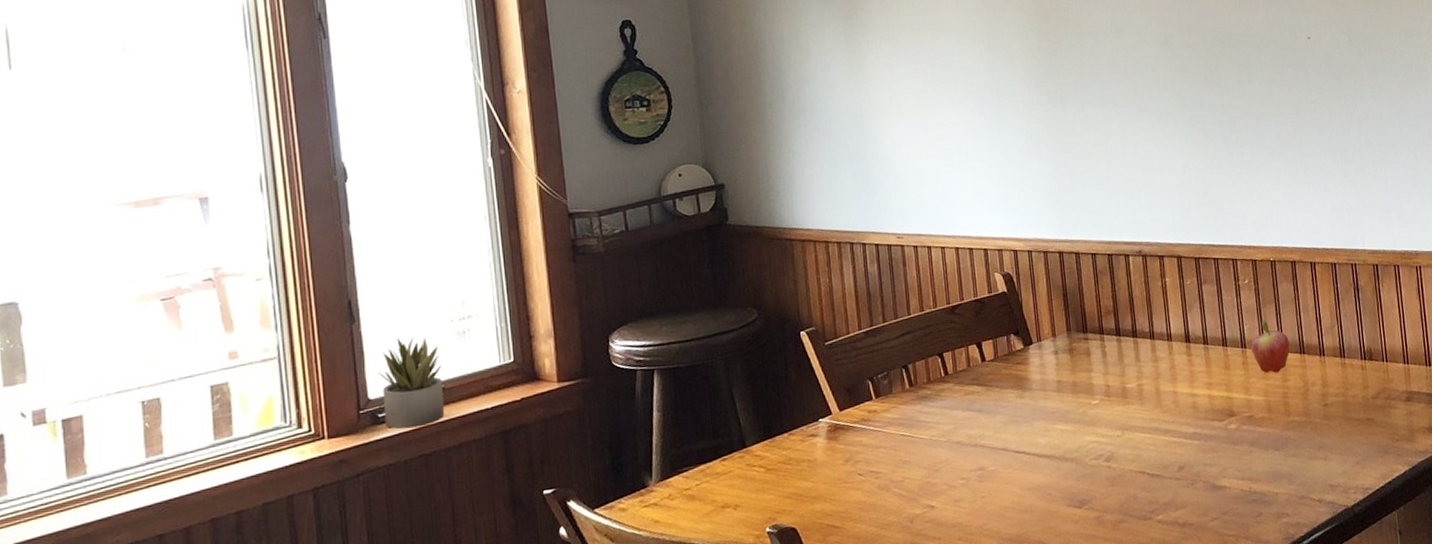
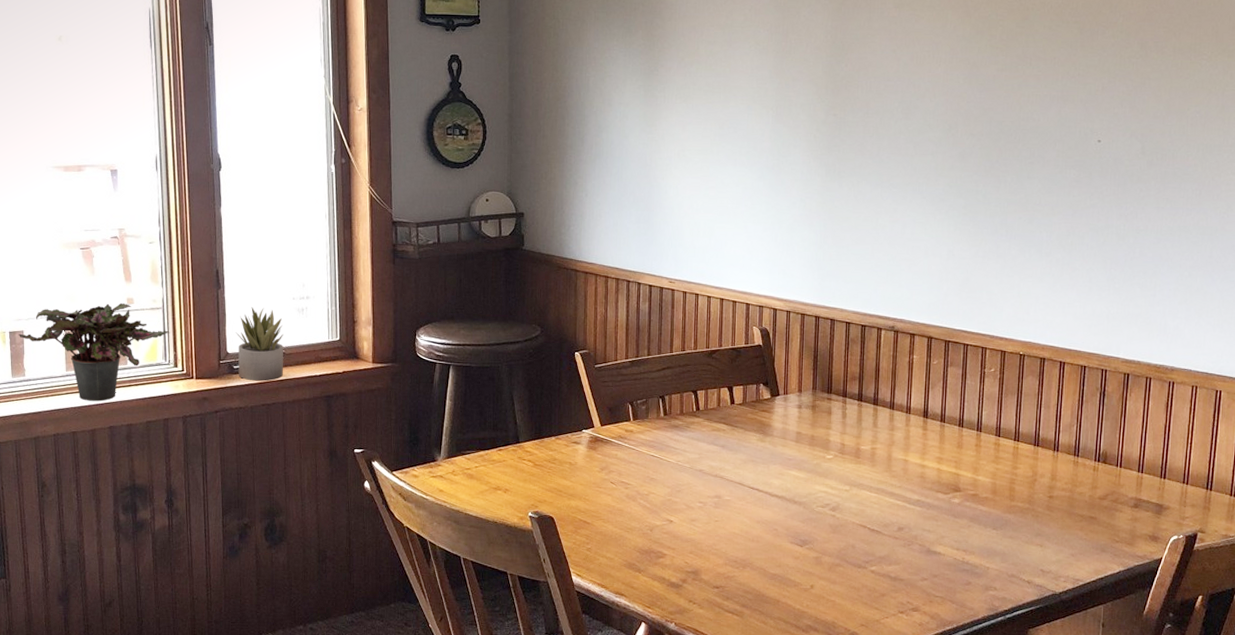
potted plant: none [74,359,290,492] -> present [18,302,170,402]
fruit: present [1251,314,1290,373] -> none [986,404,1025,460]

